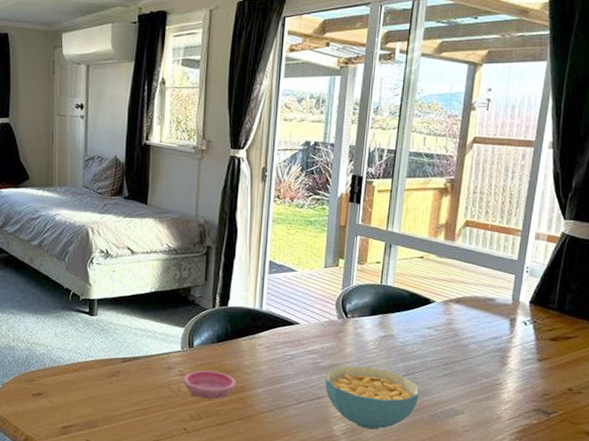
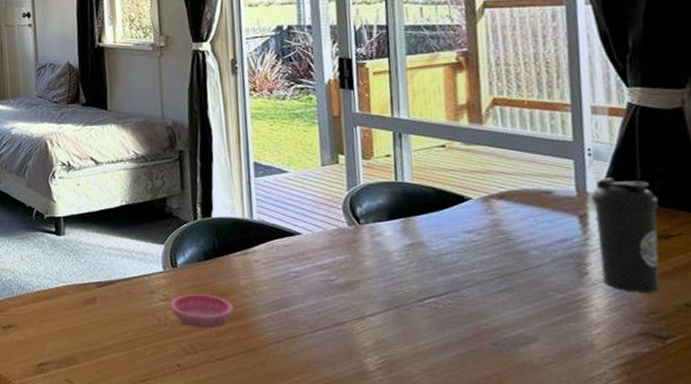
cereal bowl: present [325,365,419,429] -> none [343,282,472,363]
water bottle: none [517,290,567,380] -> present [591,177,660,293]

